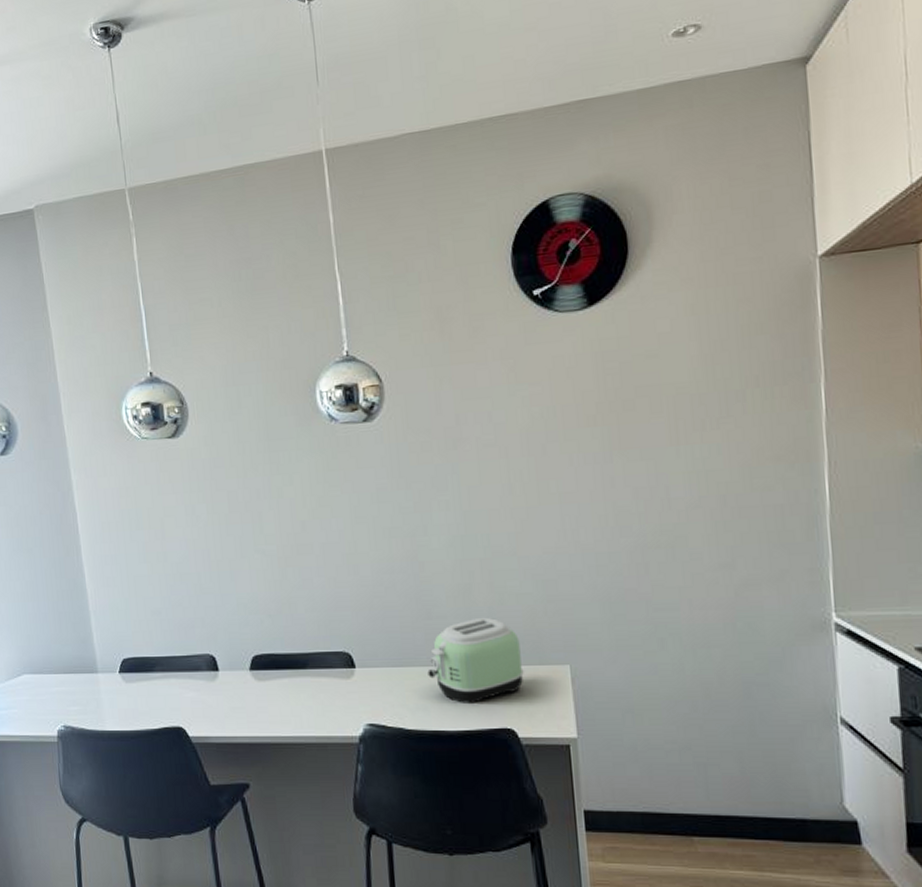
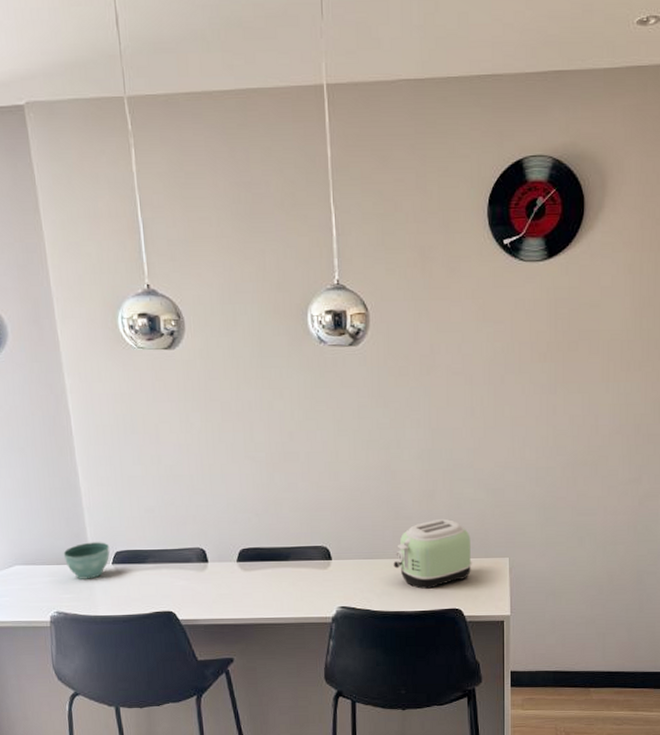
flower pot: none [70,648,117,690] -> present [63,542,110,579]

